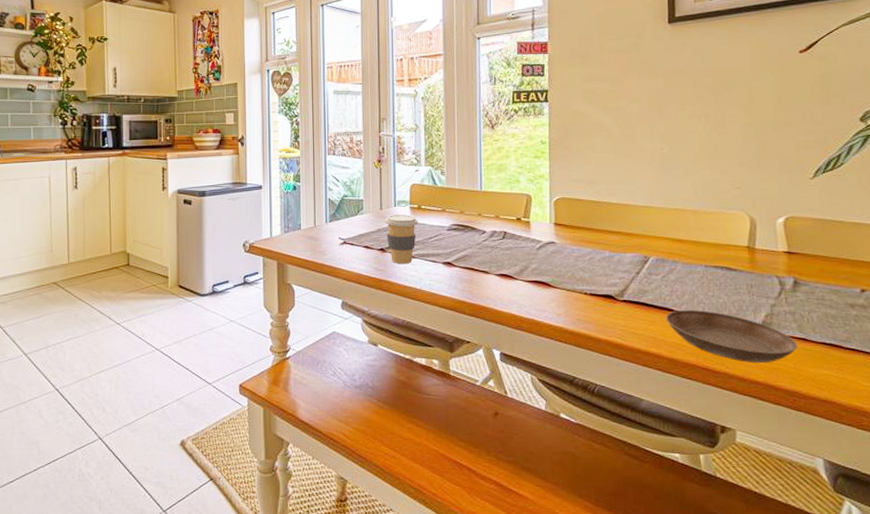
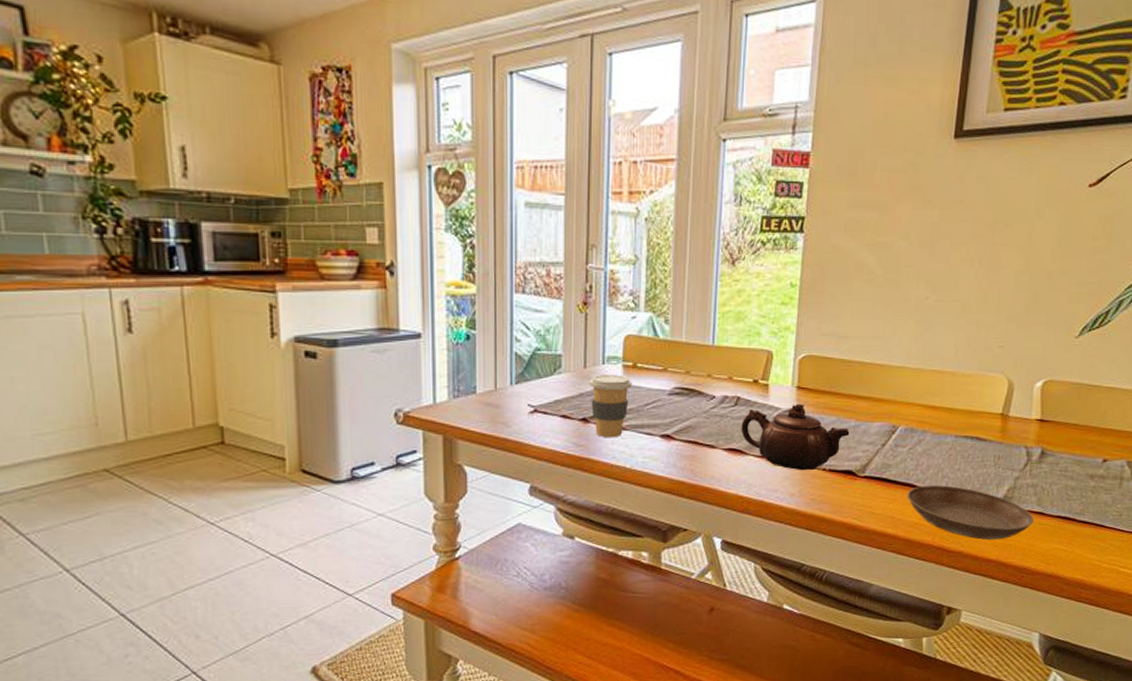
teapot: none [509,237,606,295] -> present [741,403,850,471]

